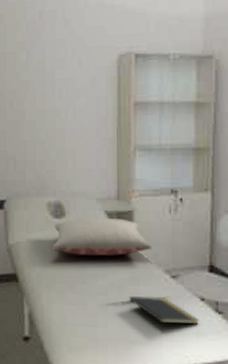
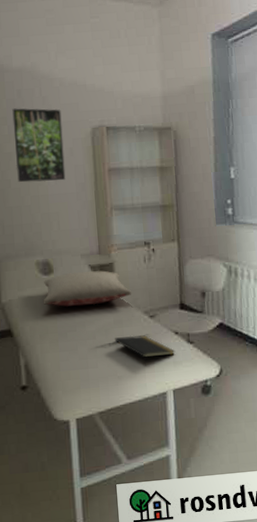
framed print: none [32,31,85,115] -> present [12,108,66,183]

